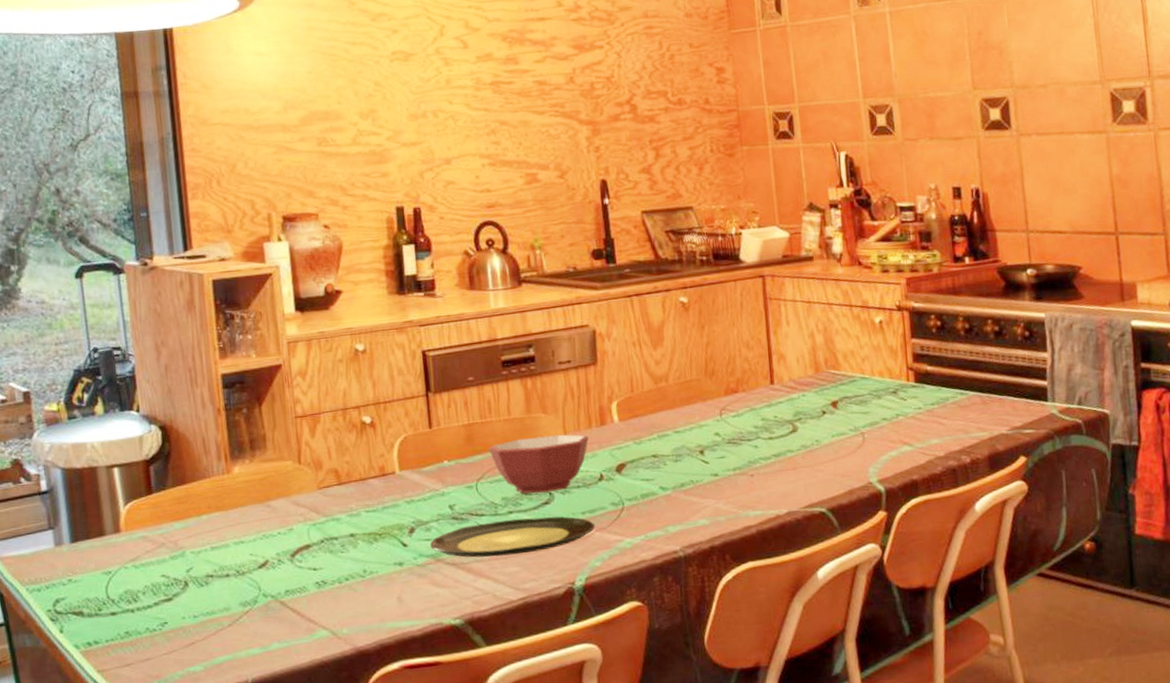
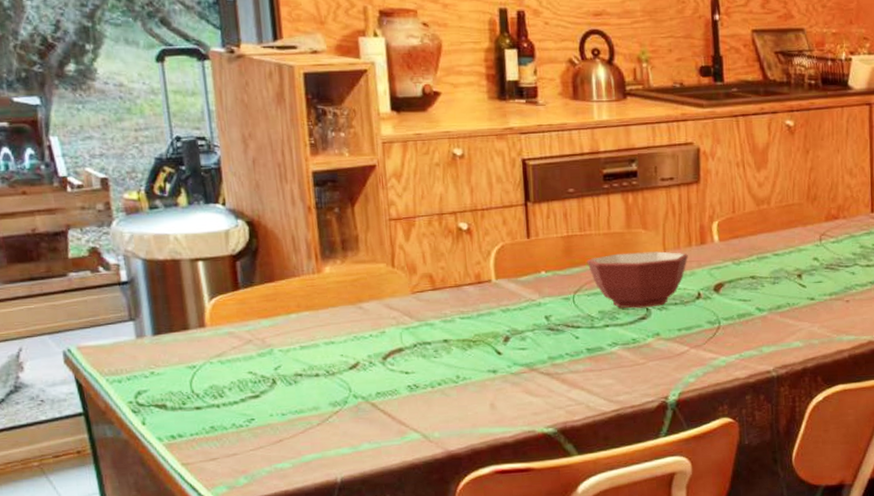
plate: present [429,516,596,558] -> none [524,331,691,369]

